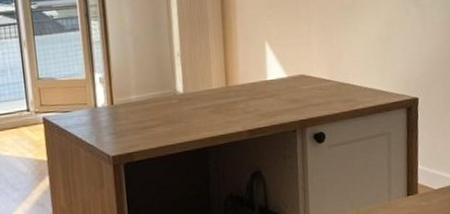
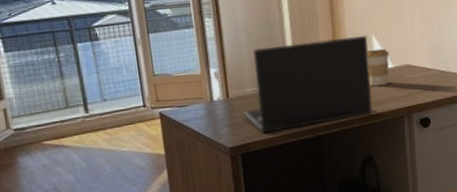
laptop: none [128,43,263,143] -> present [244,36,373,134]
coffee cup: none [259,56,283,98] -> present [367,48,389,87]

